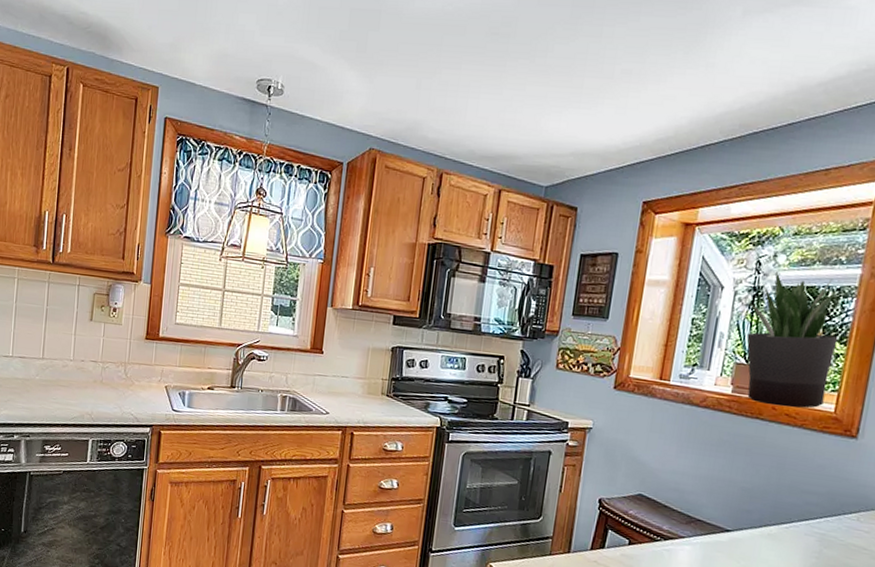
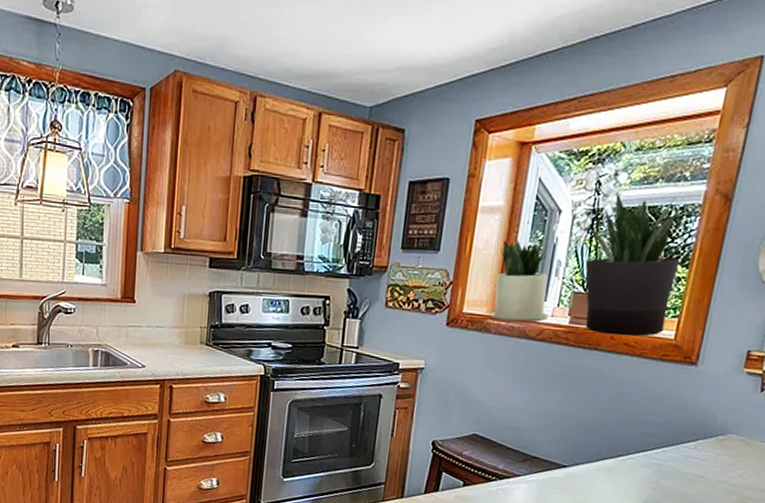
planter: none [654,312,713,390] -> present [488,238,550,323]

